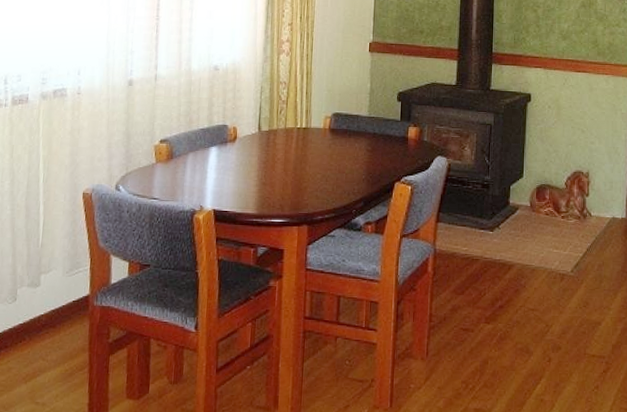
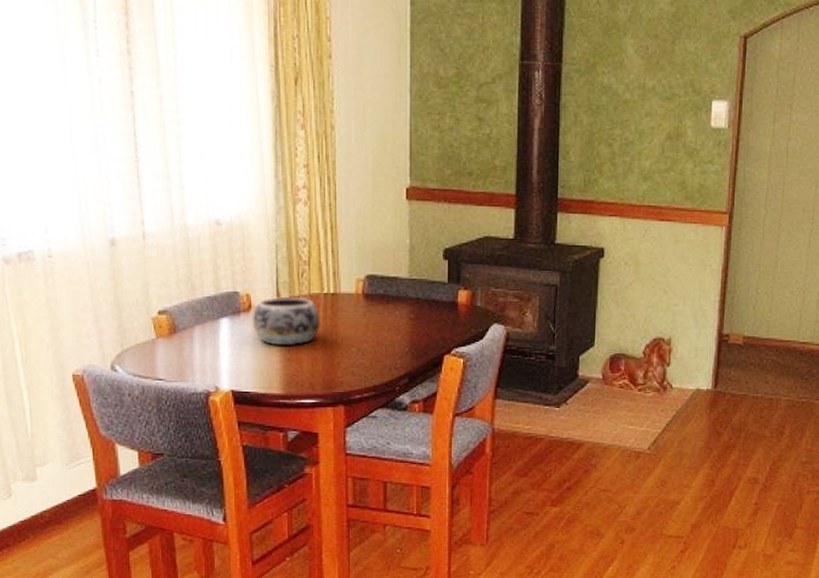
decorative bowl: none [236,129,293,172] -> present [252,296,320,346]

